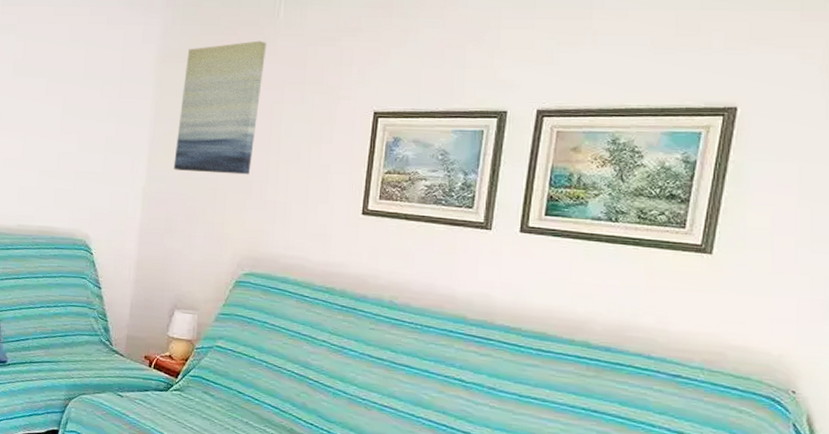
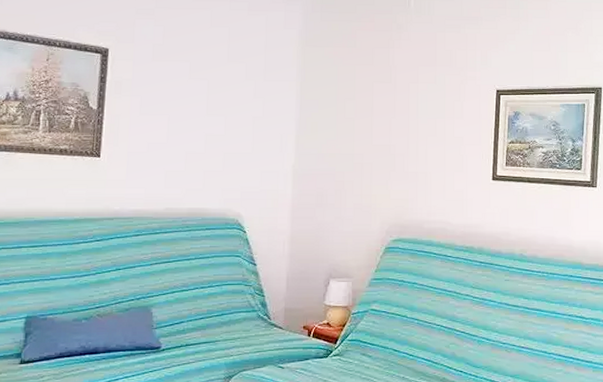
wall art: present [173,41,266,175] -> none [321,27,400,149]

